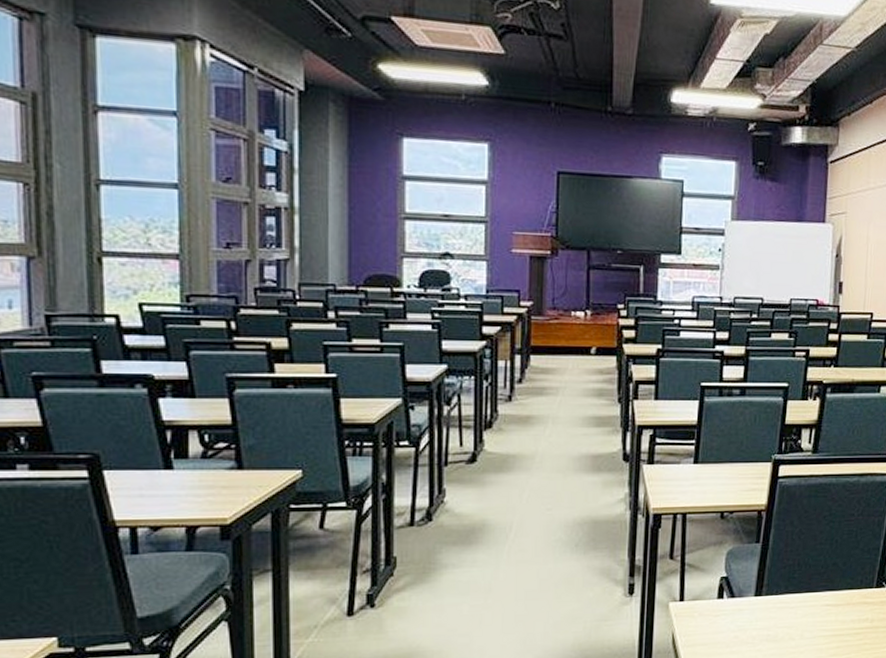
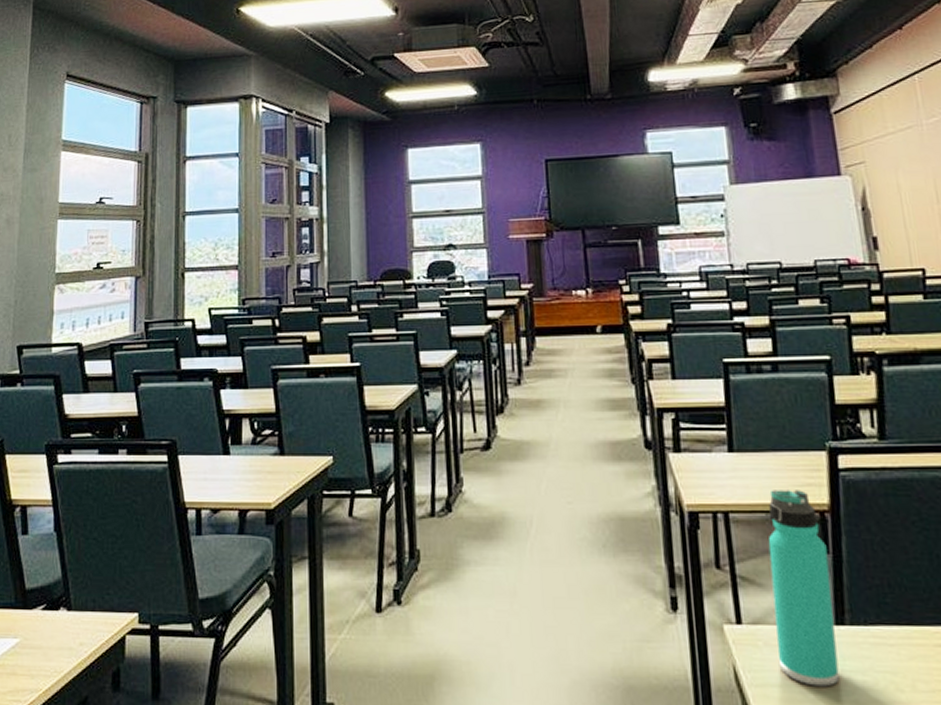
thermos bottle: none [707,494,759,642] -> present [768,490,840,687]

